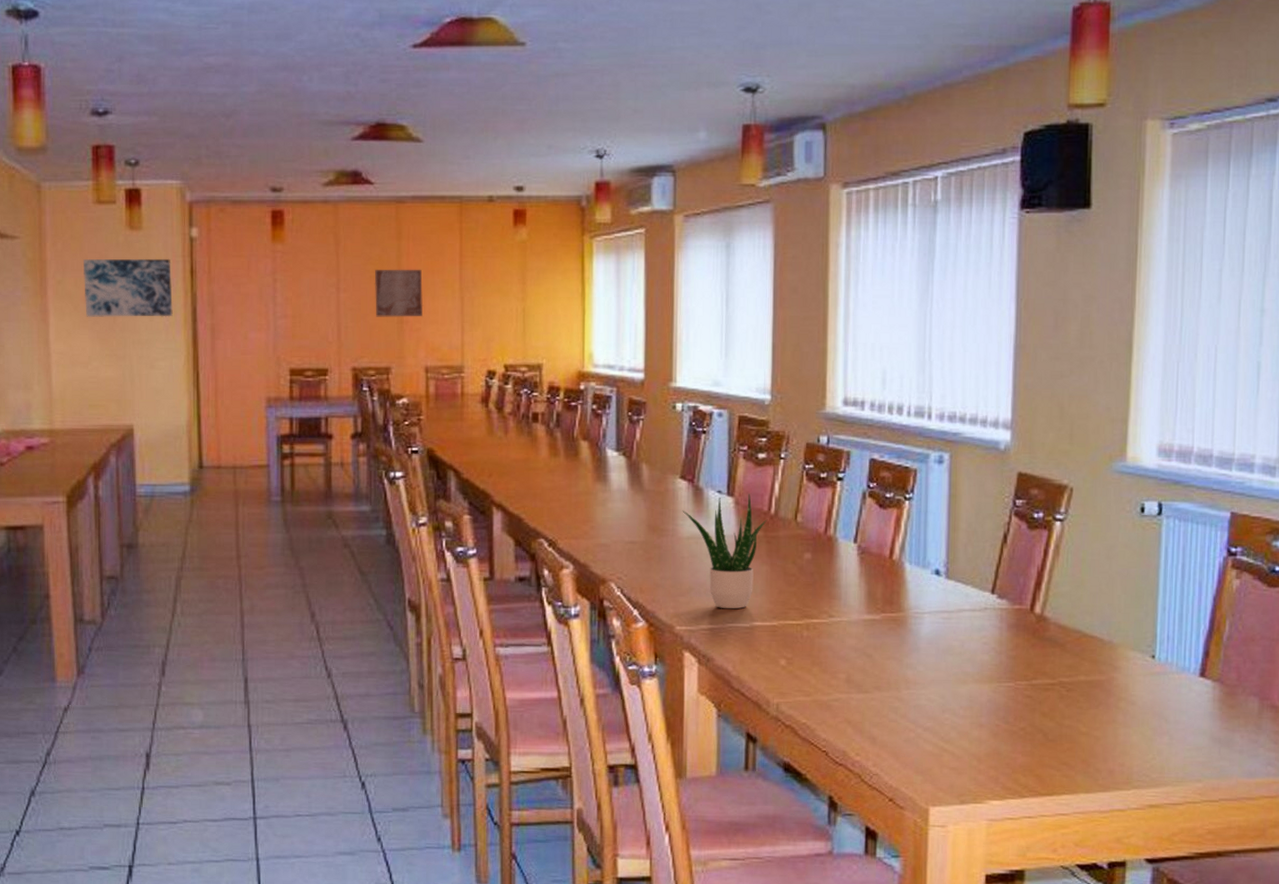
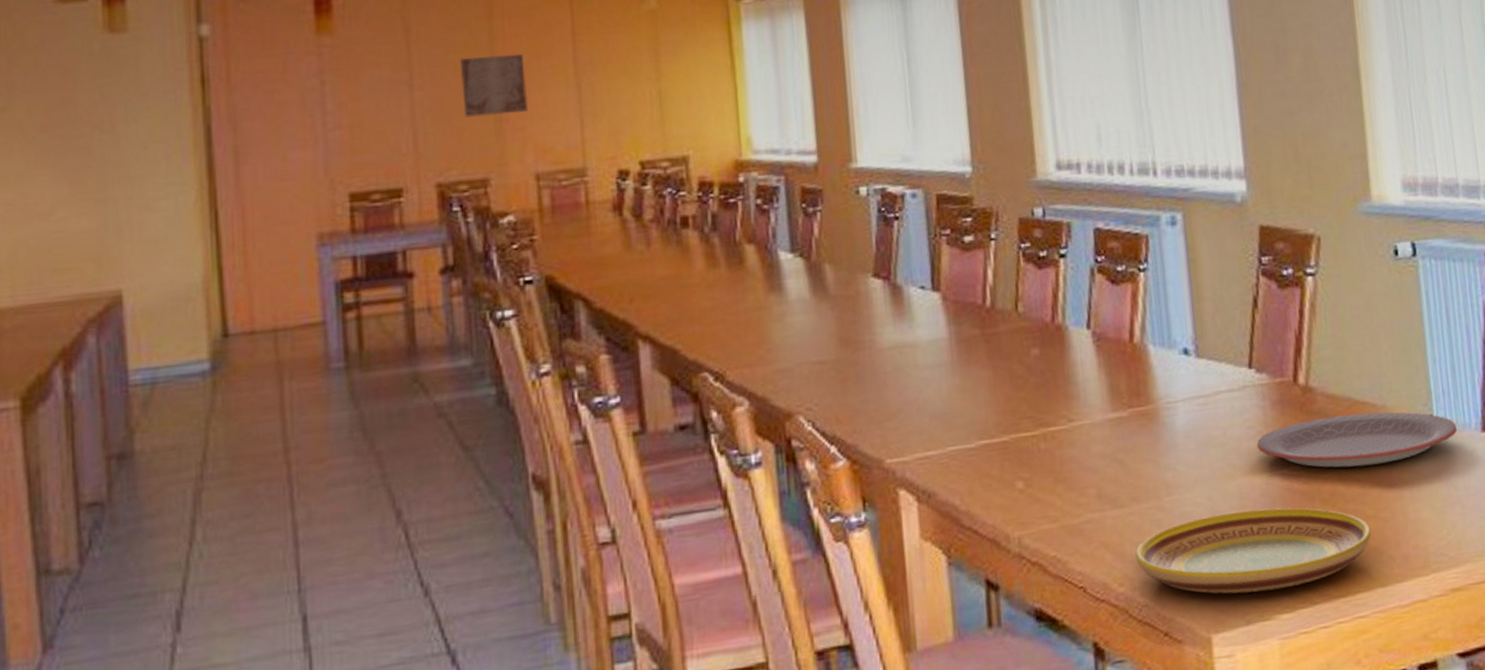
wall art: present [84,258,173,318] -> none [40,66,176,153]
potted plant: present [682,494,768,609] -> none [879,286,984,430]
plate: none [873,711,1082,780] -> present [1135,507,1372,594]
plate: none [989,644,1177,691] -> present [1256,411,1458,468]

